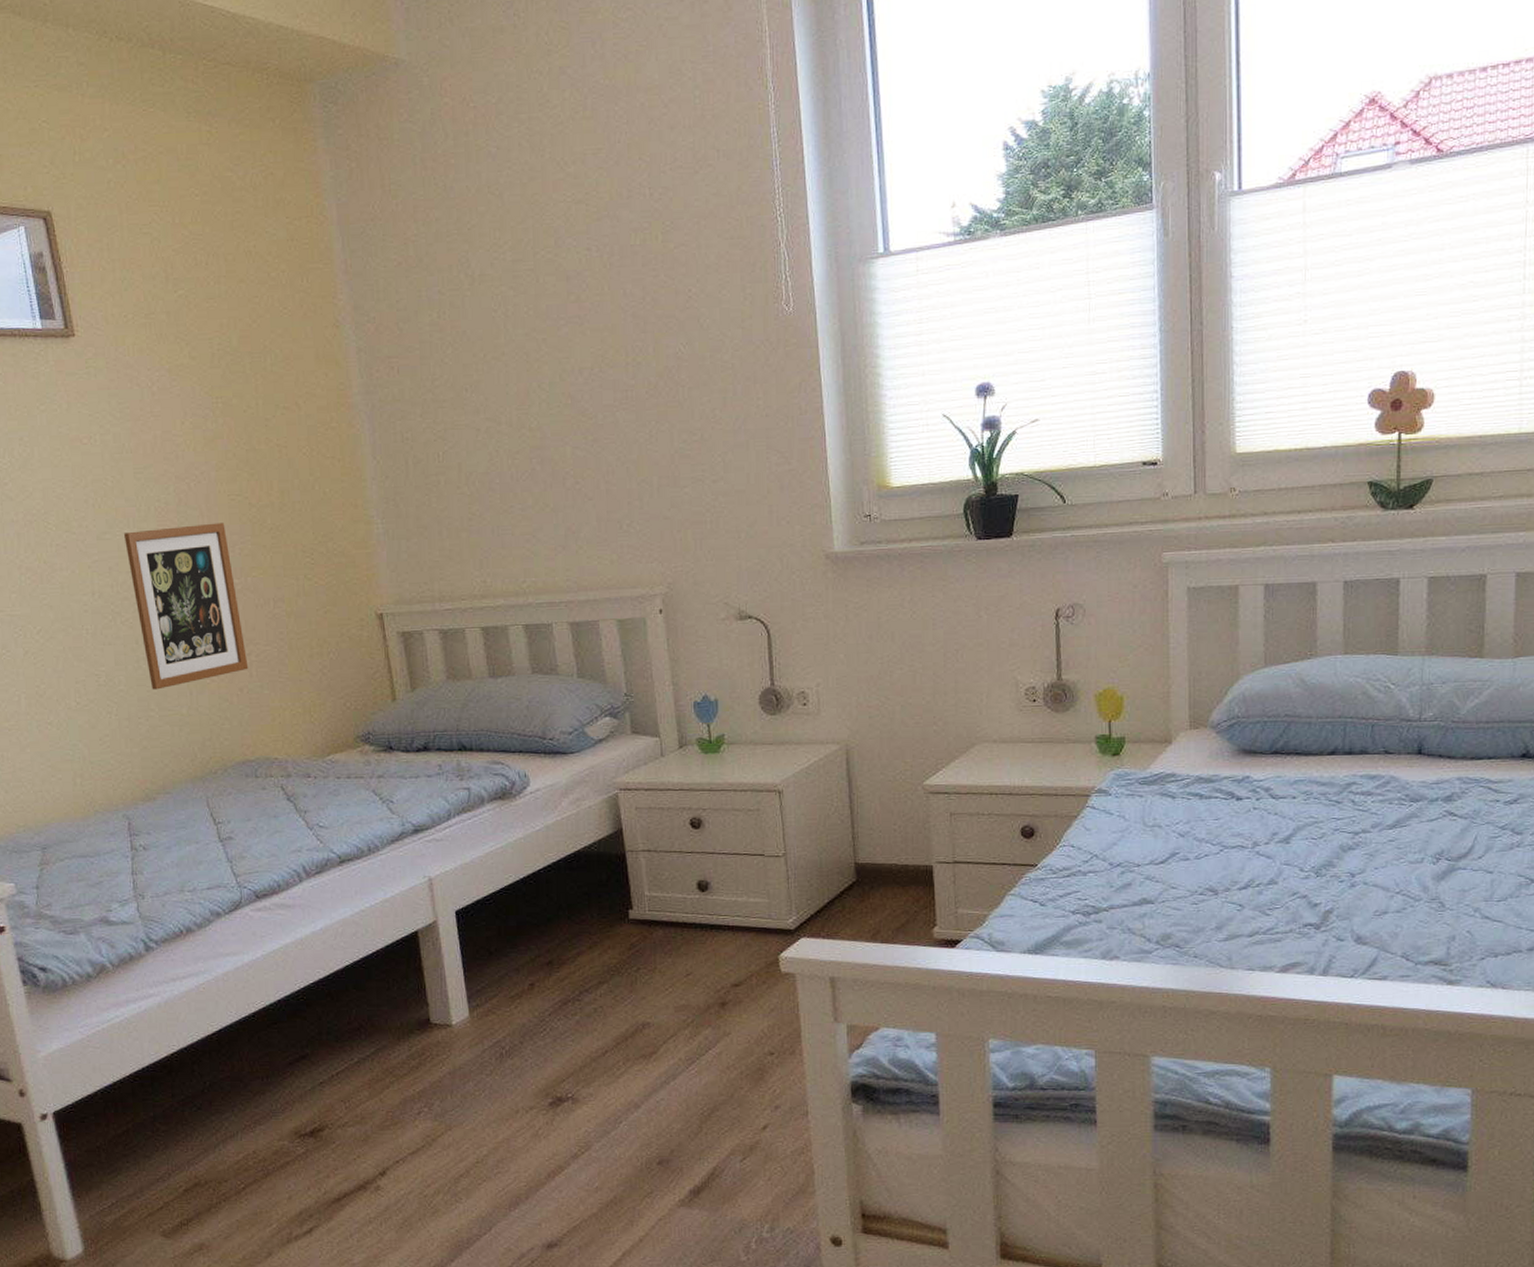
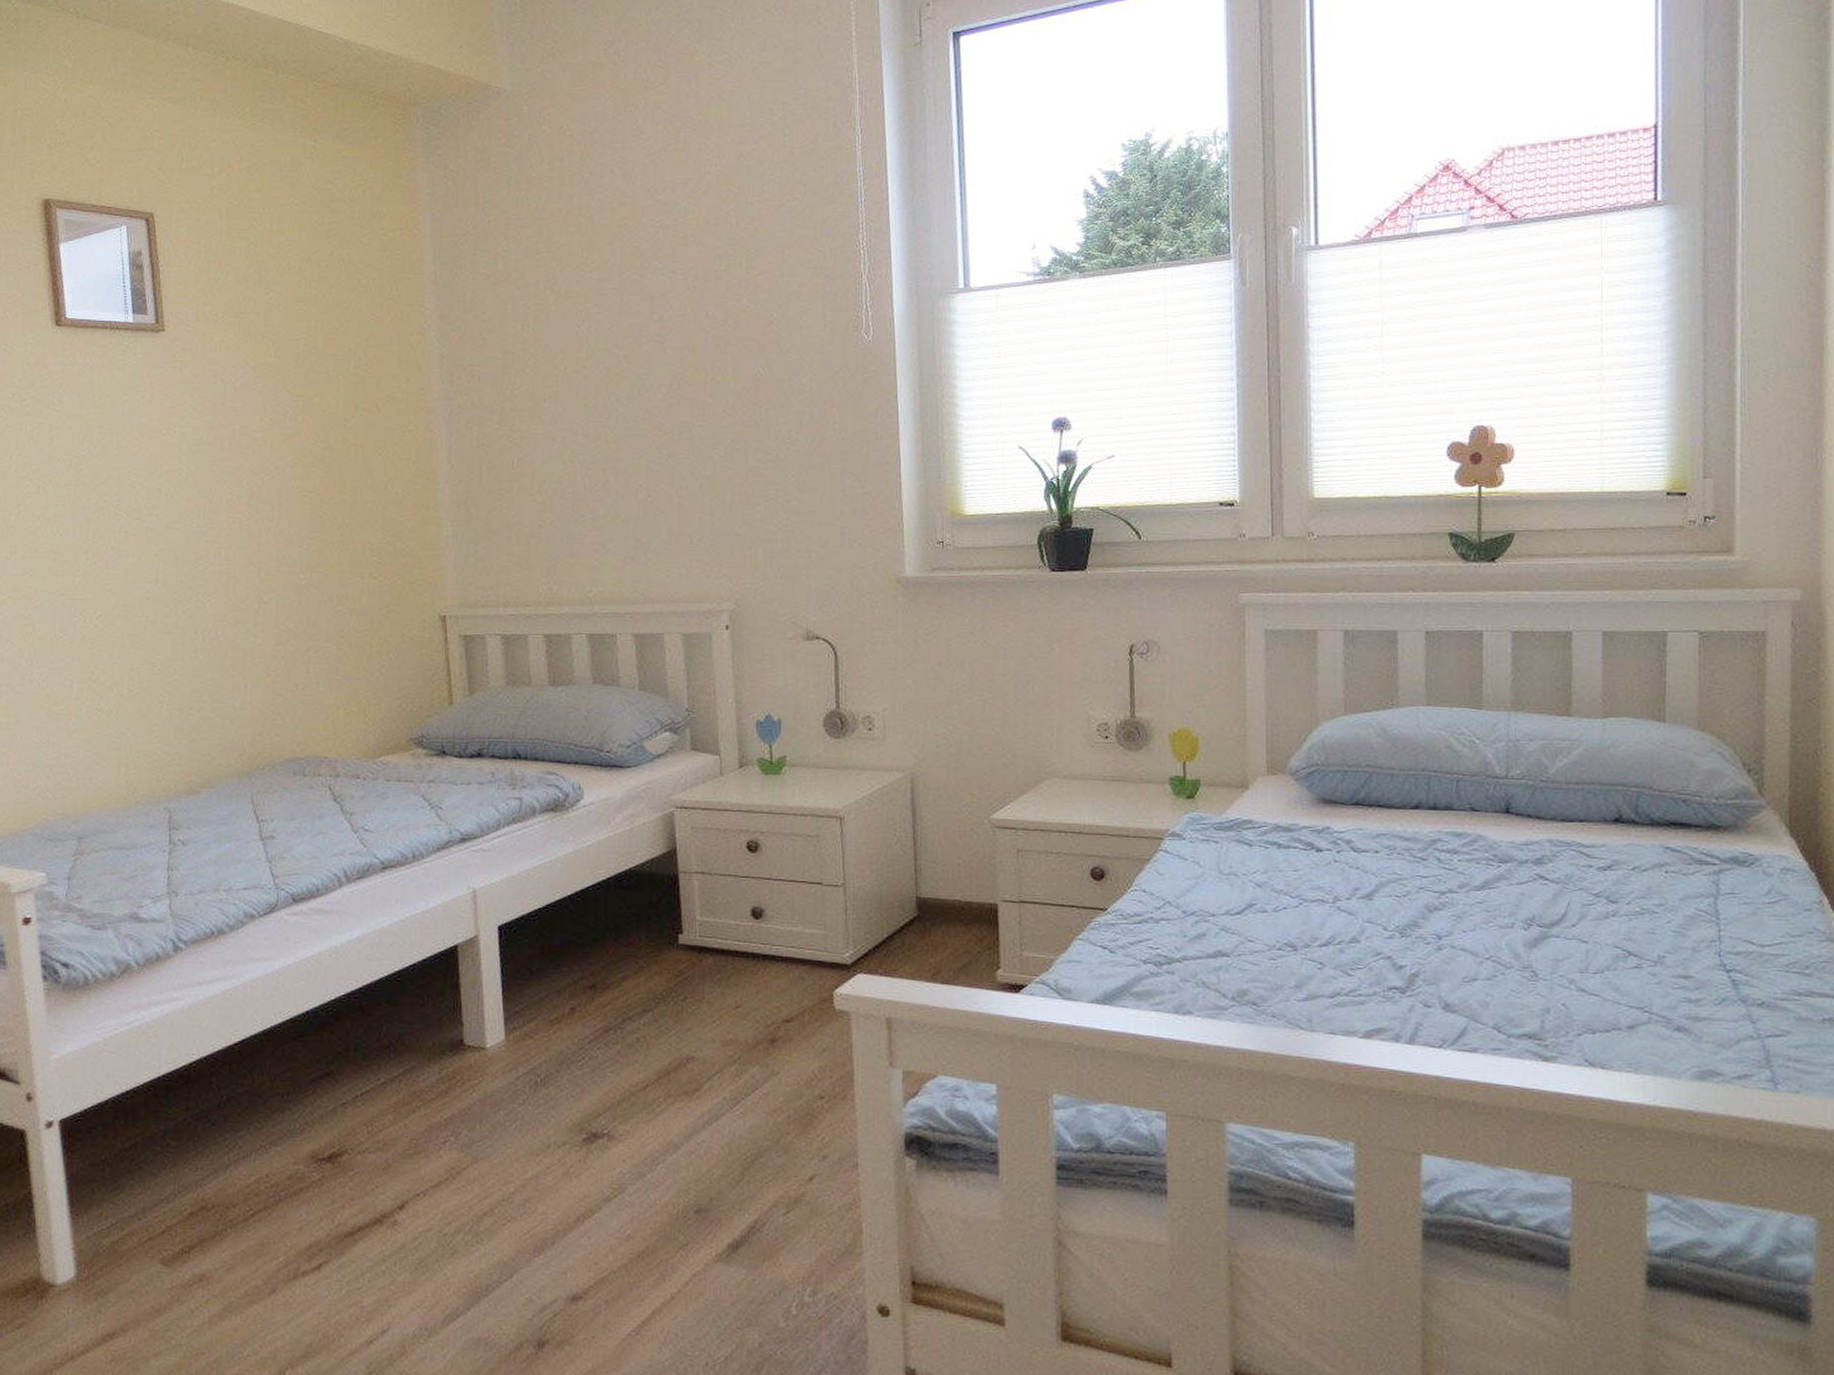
picture frame: present [124,522,249,690] -> none [193,518,306,681]

